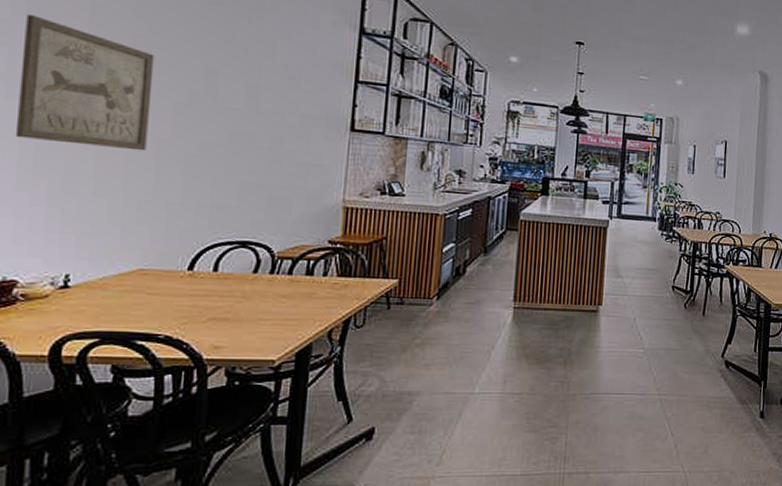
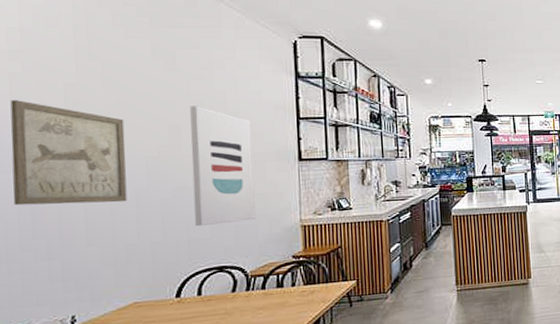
wall art: none [221,50,302,193] -> present [190,106,256,227]

